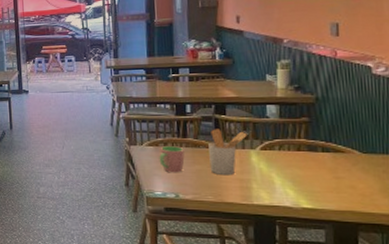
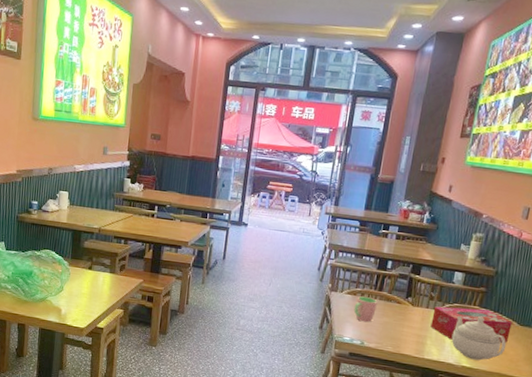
utensil holder: present [208,129,247,176] -> none [395,286,433,331]
tissue box: none [251,140,353,180] -> present [430,306,513,343]
teapot: none [280,150,351,199] -> present [451,315,506,361]

